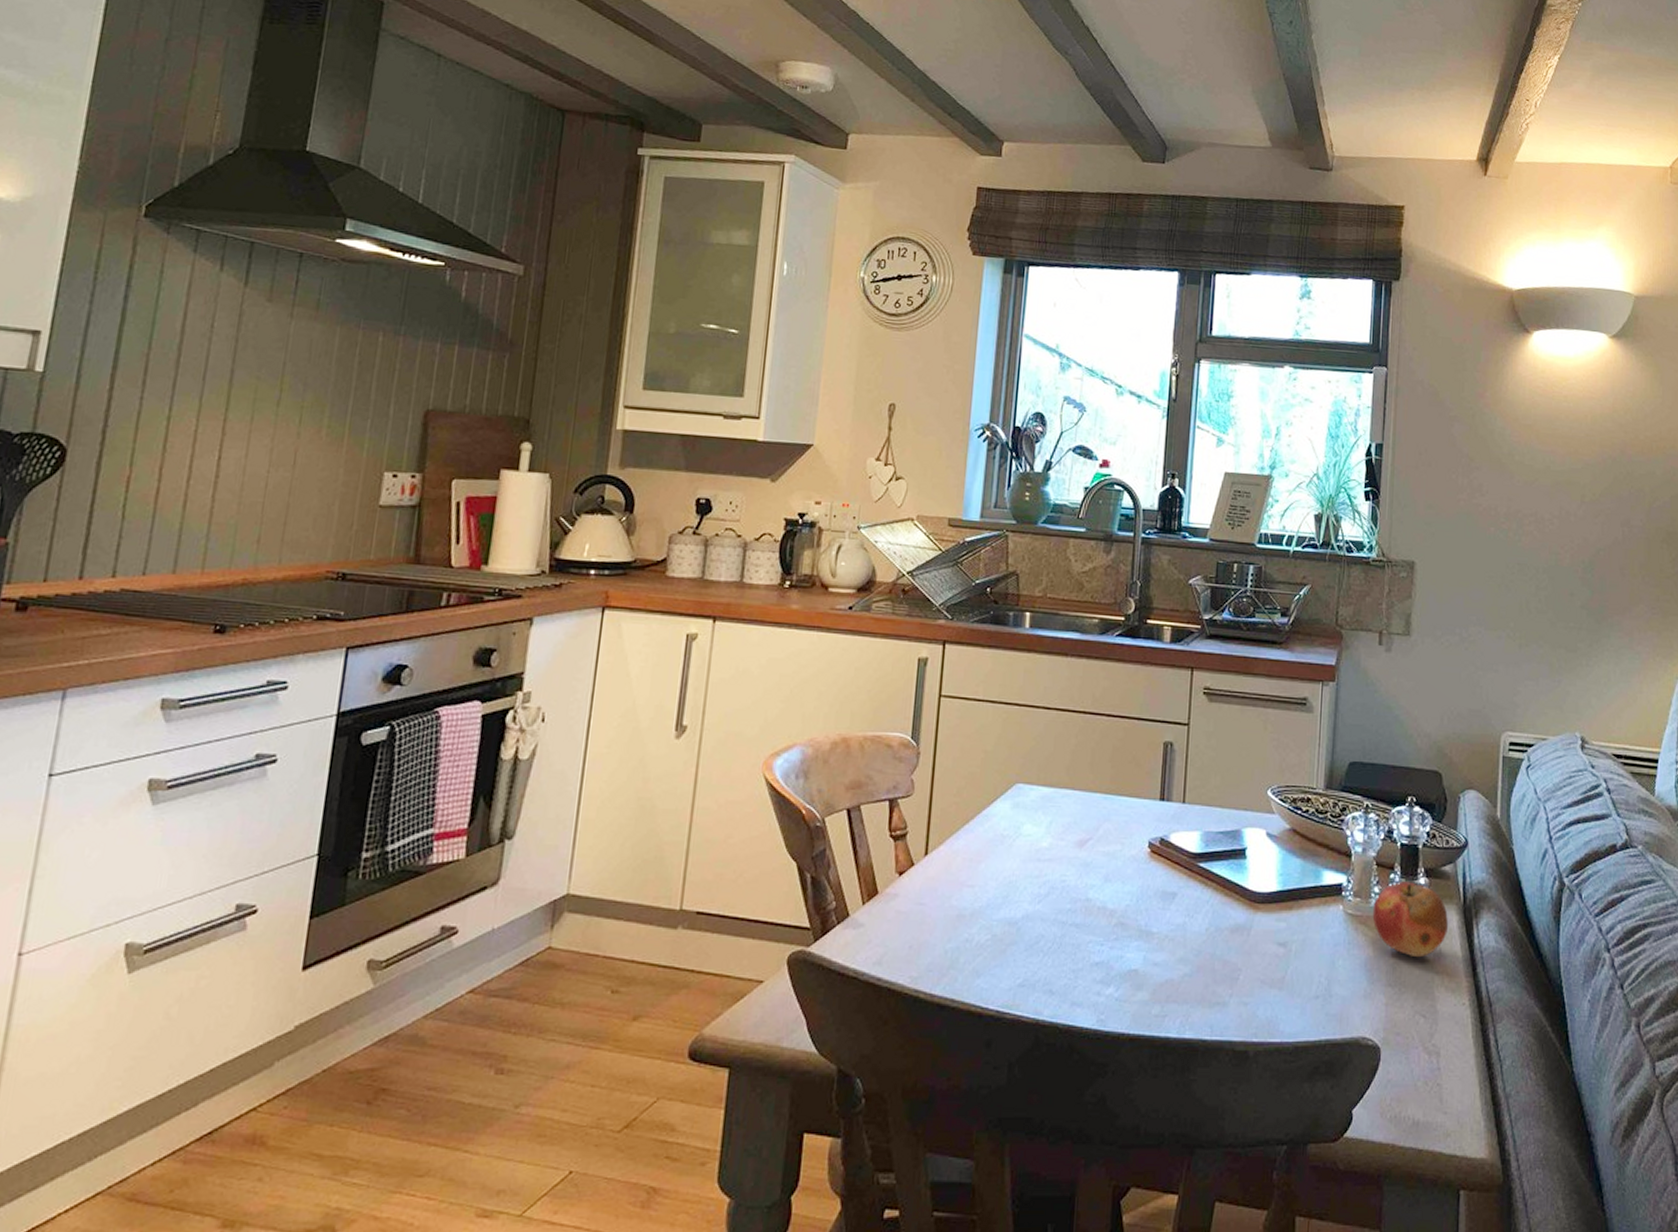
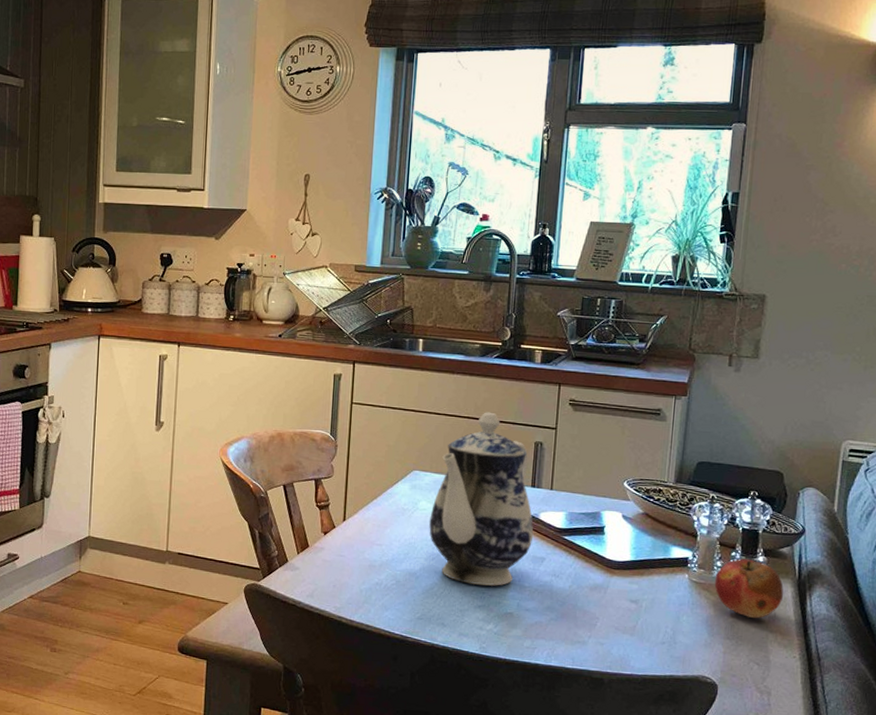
teapot: none [1034,705,1163,934] -> present [429,412,534,586]

